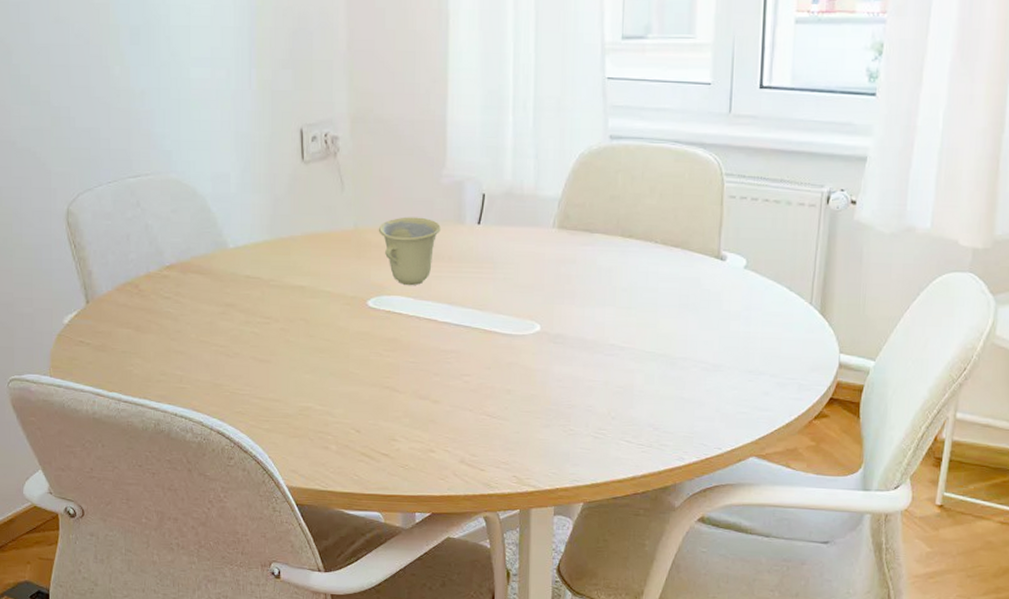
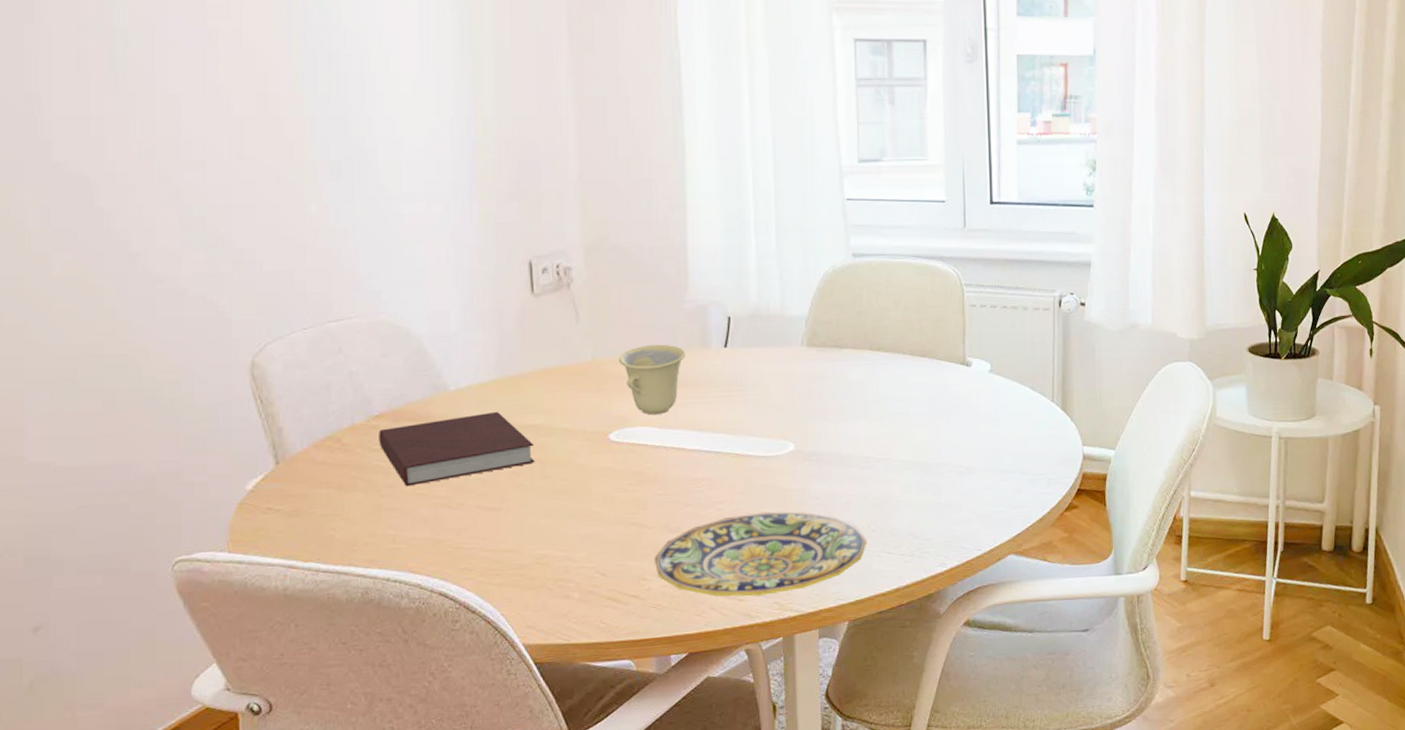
notebook: none [169,270,301,333] -> present [379,411,535,487]
plate: none [403,388,606,468] -> present [654,511,867,597]

